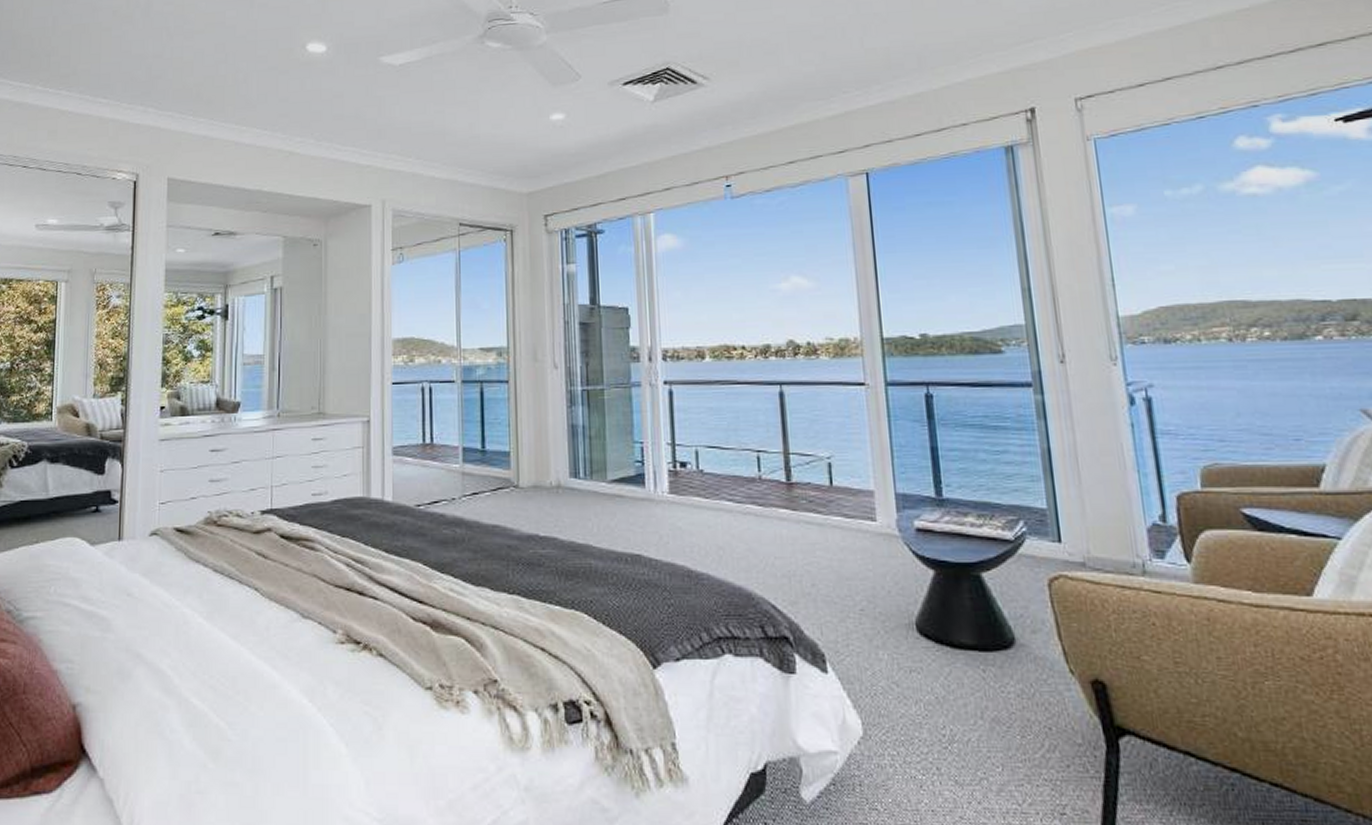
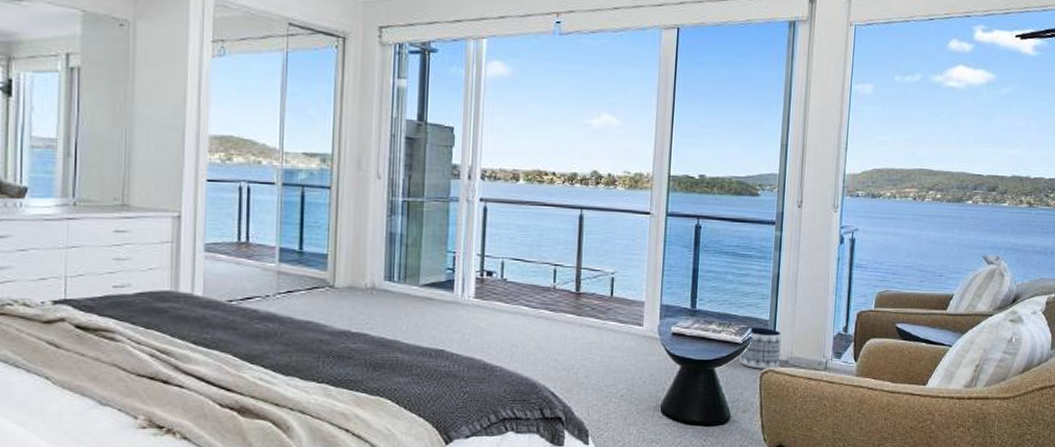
planter: none [1015,518,1074,574] -> present [740,327,782,369]

